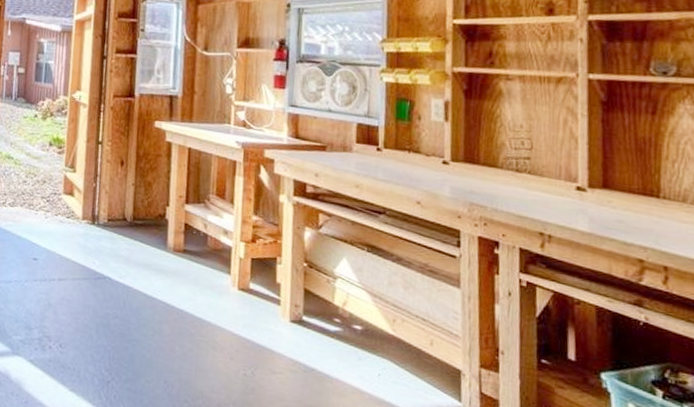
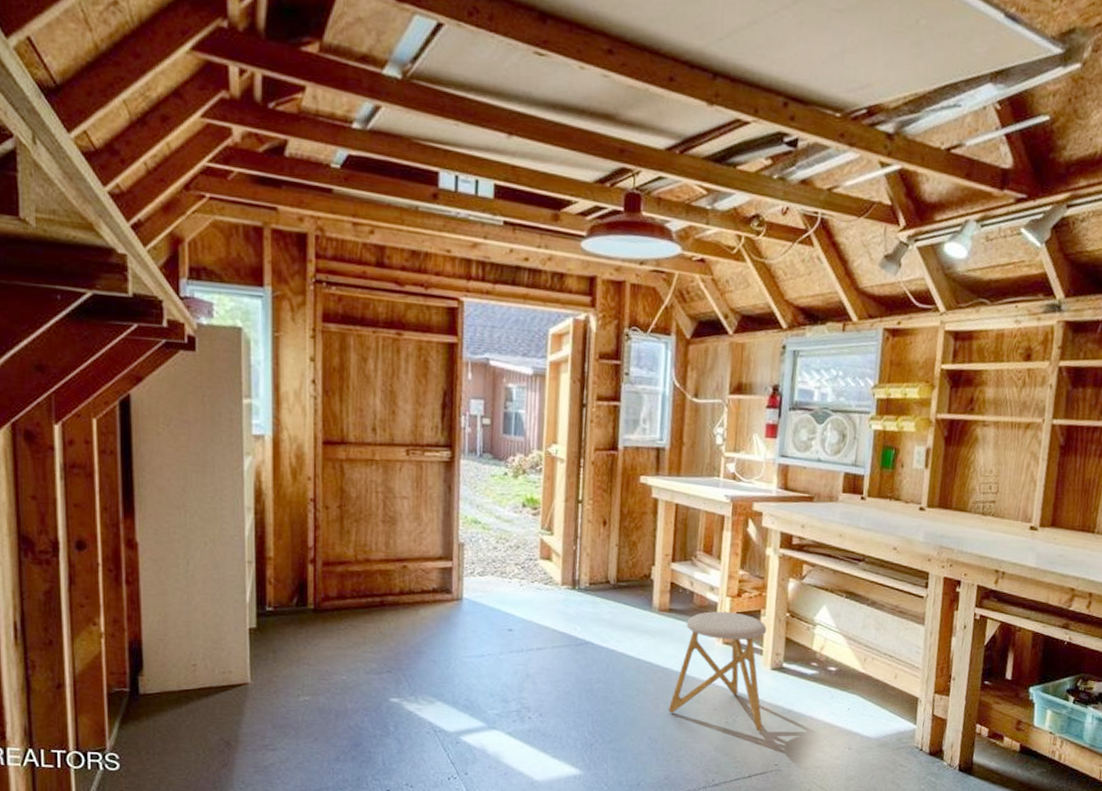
stool: none [184,255,284,389] -> present [669,611,767,732]

